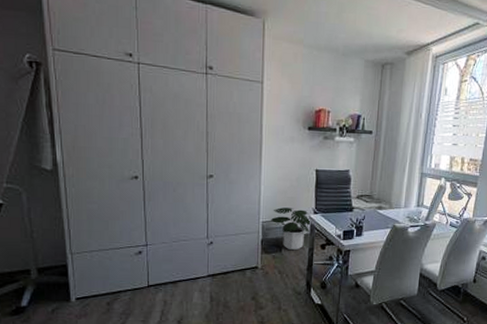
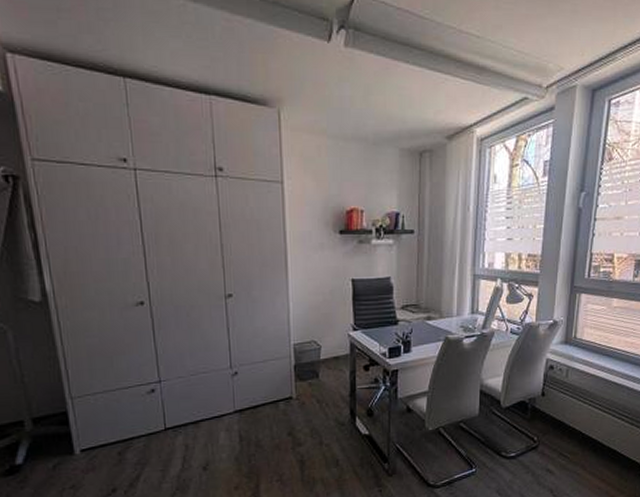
potted plant: present [271,207,312,251] -> none [304,326,352,375]

